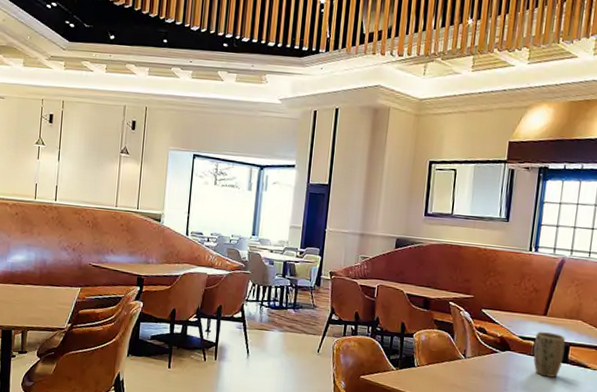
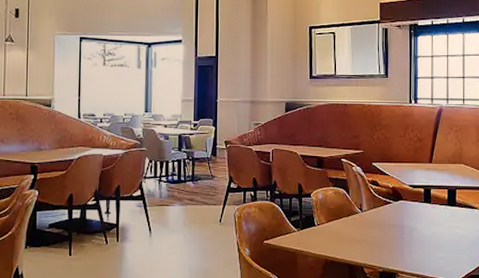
plant pot: present [533,332,566,378] -> none [424,179,452,221]

